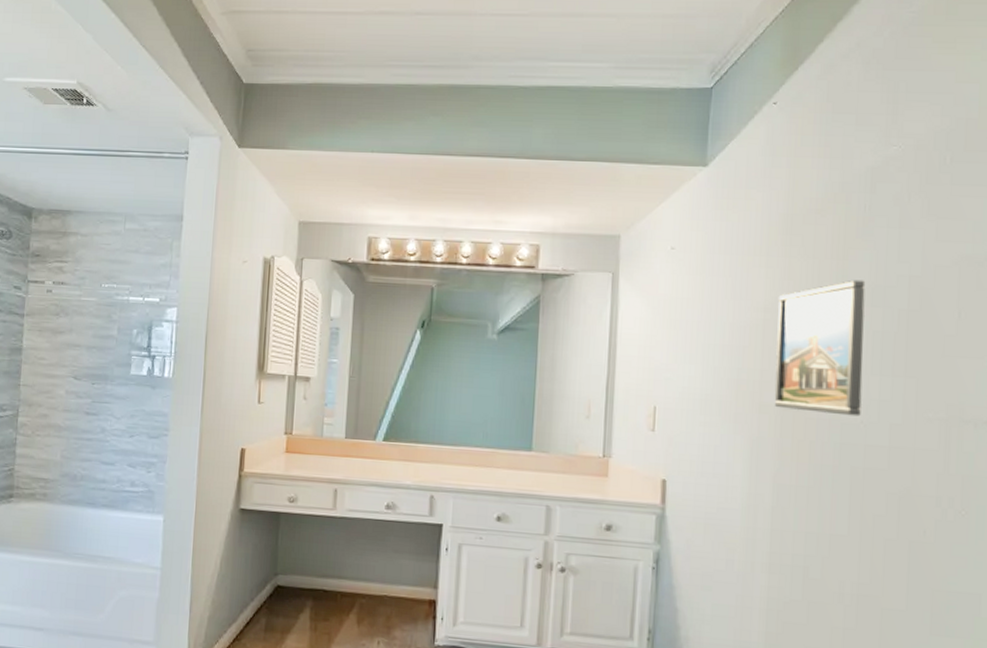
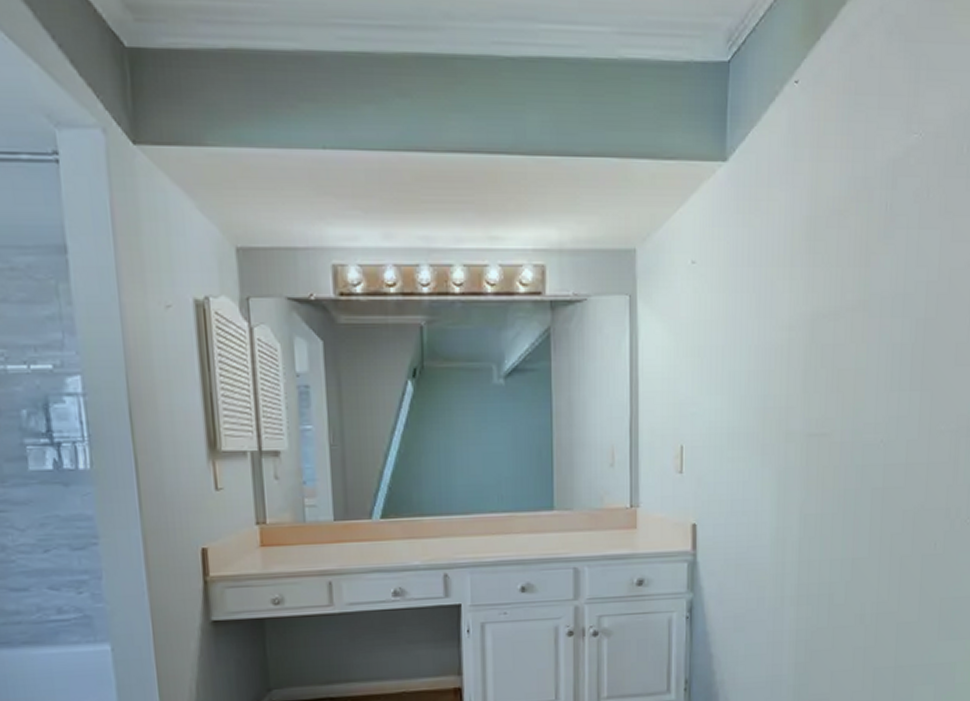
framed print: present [774,279,866,417] -> none [800,288,886,436]

